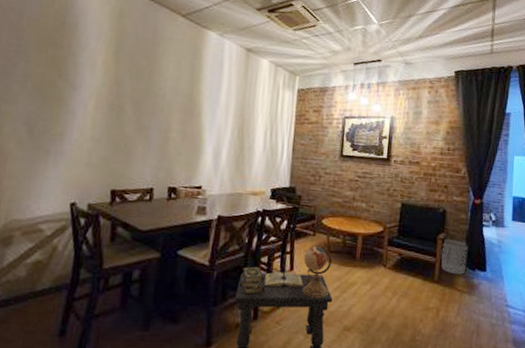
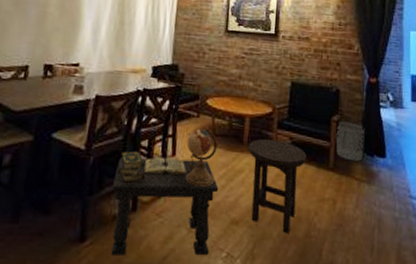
stool: none [360,255,414,339] -> present [248,139,307,234]

